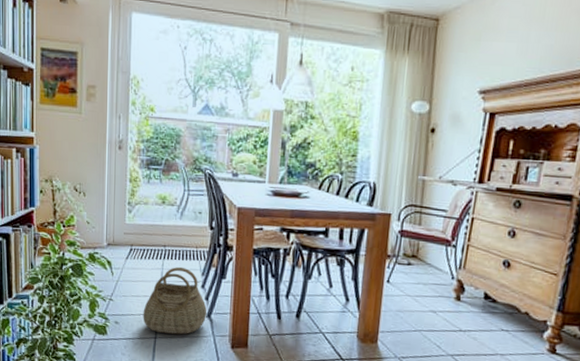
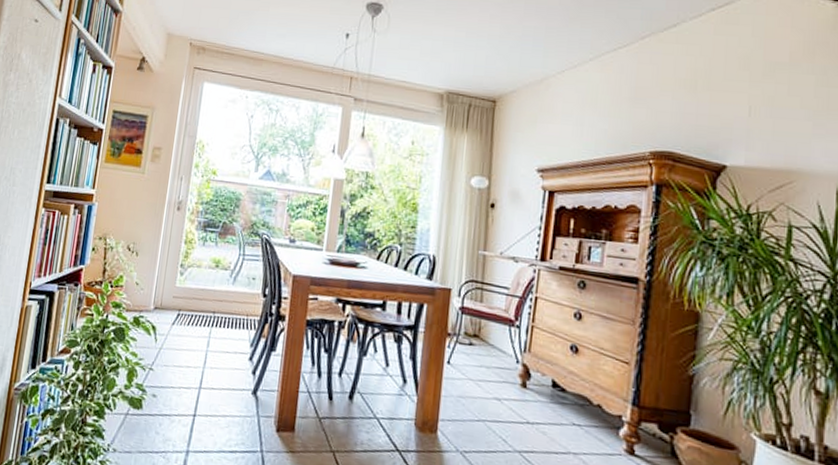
basket: present [143,266,208,335] -> none [183,335,253,413]

